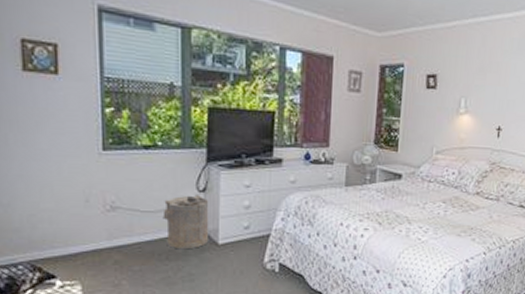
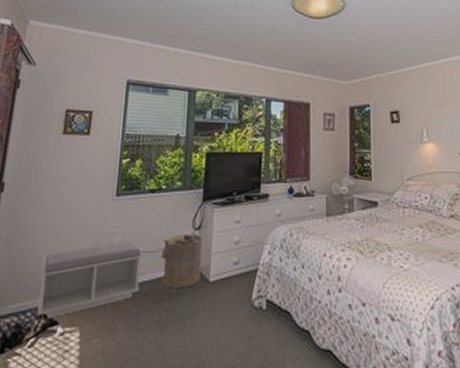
bench: none [26,200,142,272] -> present [37,242,143,319]

